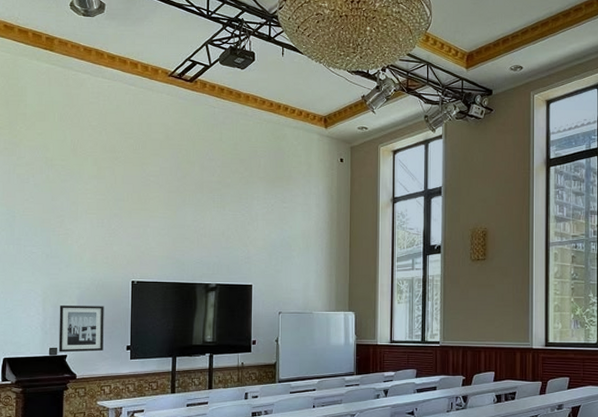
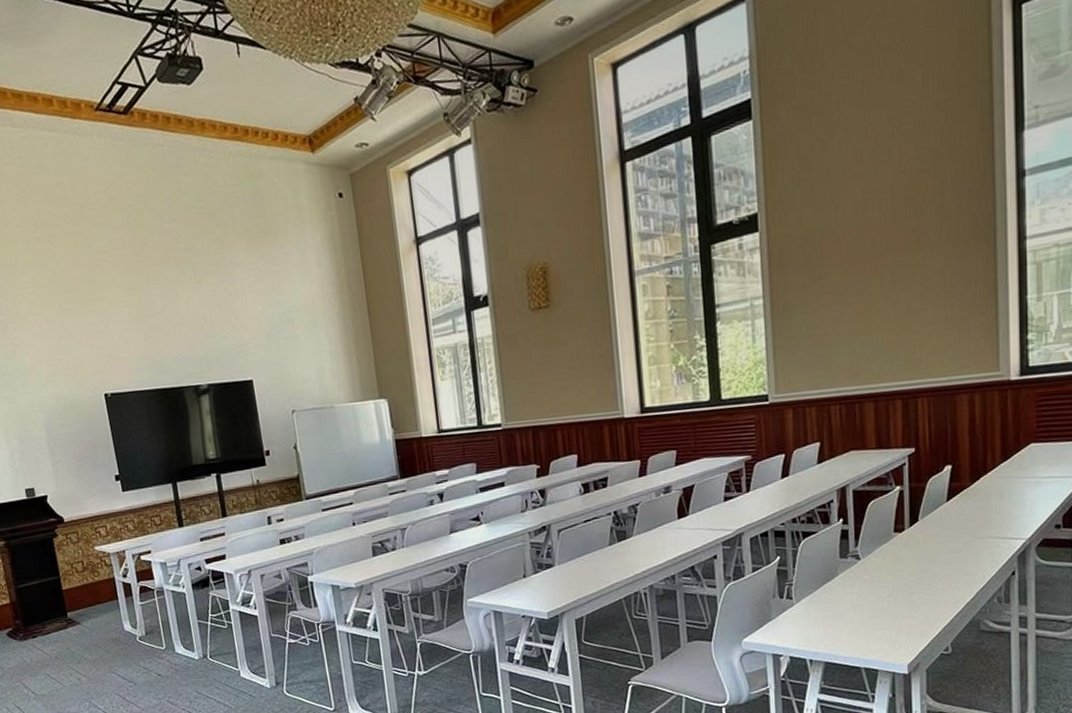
wall art: present [58,304,104,353] -> none [25,430,89,493]

